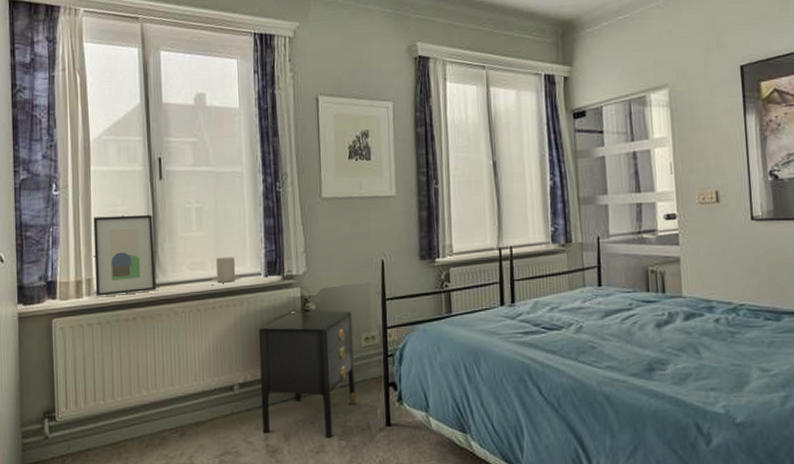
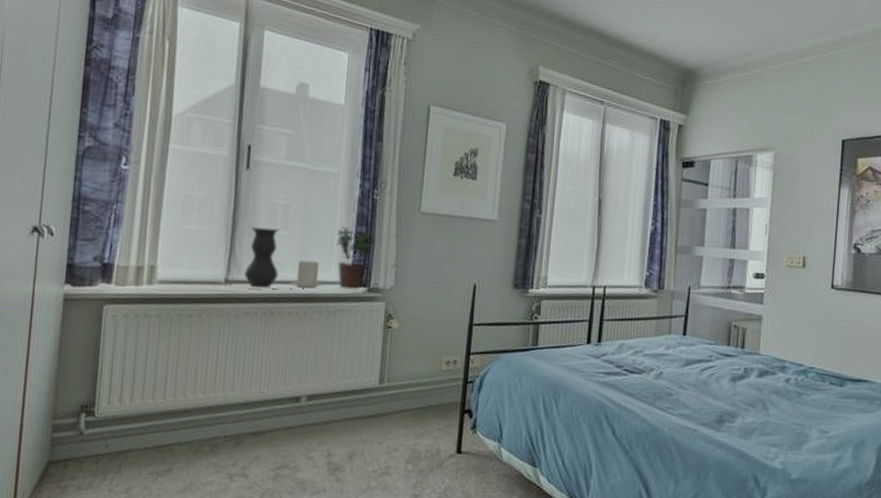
picture frame: present [93,214,156,296] -> none [158,199,235,288]
vase: none [169,231,200,289] -> present [244,227,279,289]
potted plant: none [248,220,283,280] -> present [336,226,374,290]
nightstand: present [259,310,356,439] -> none [325,325,436,461]

